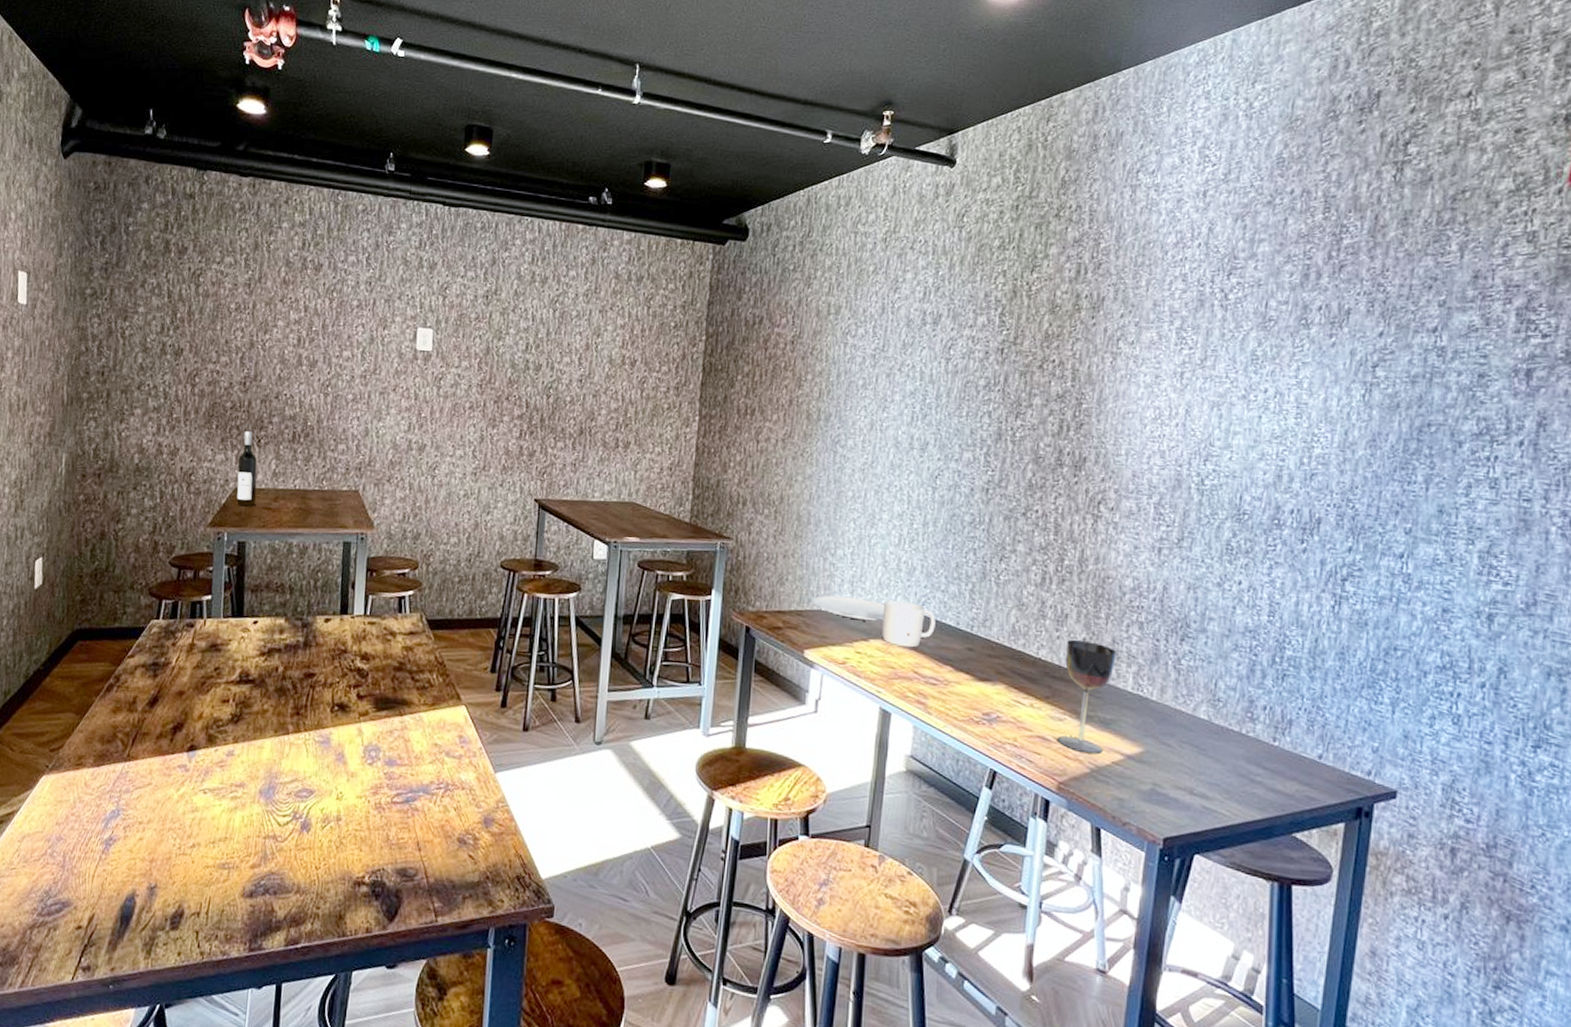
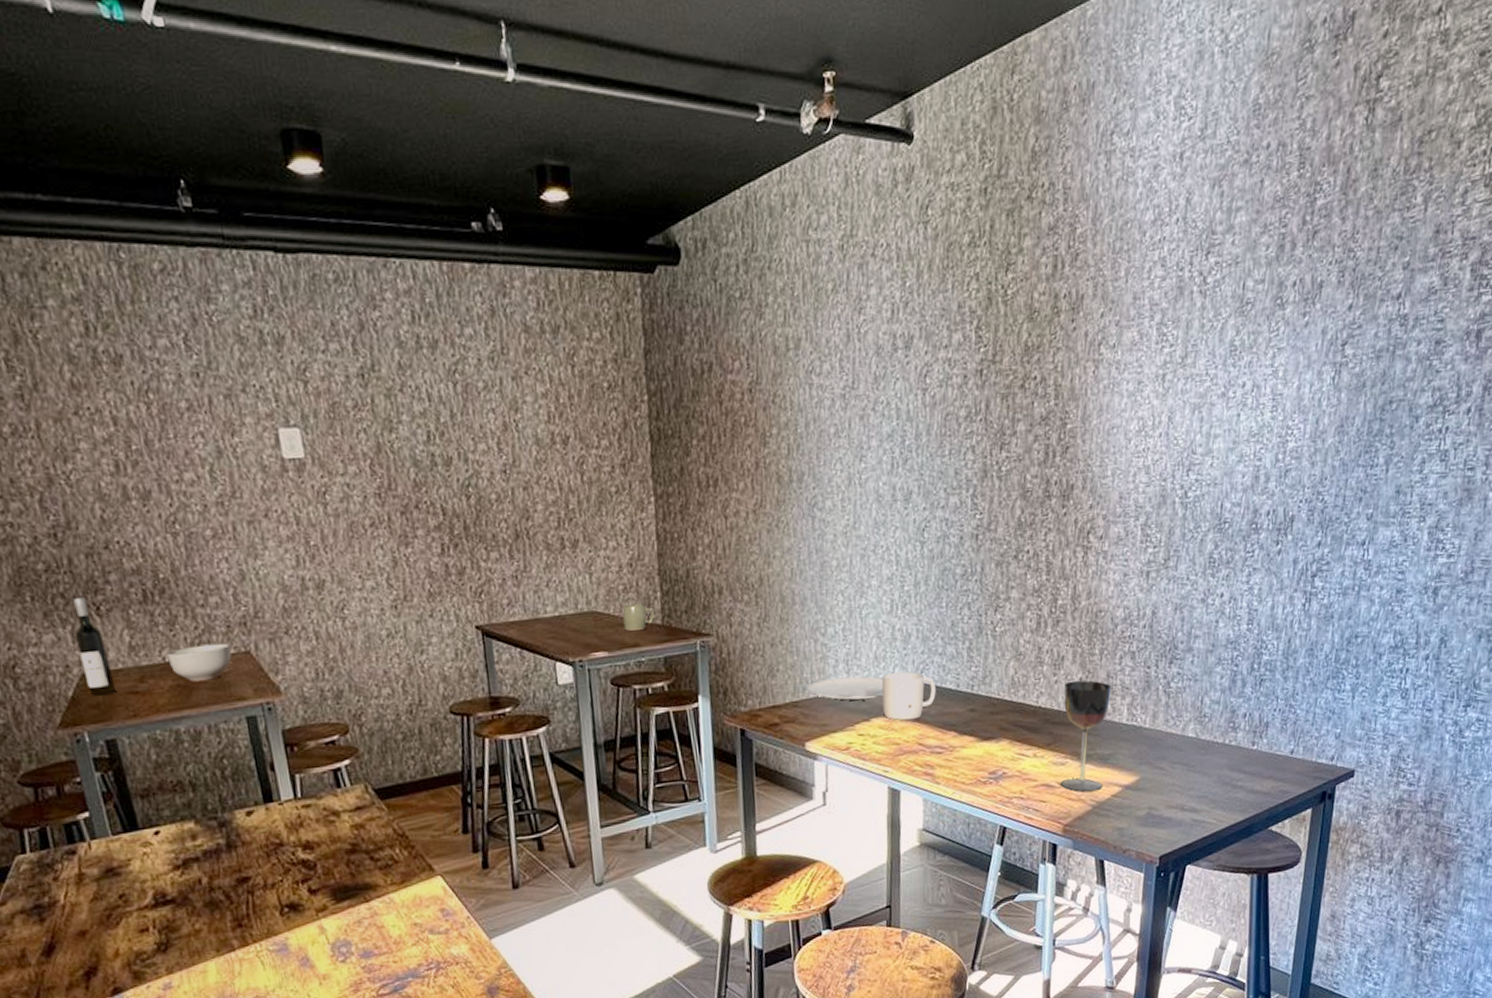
bowl: none [298,479,346,508] -> present [167,642,232,682]
mug: none [656,501,685,526] -> present [622,603,655,632]

